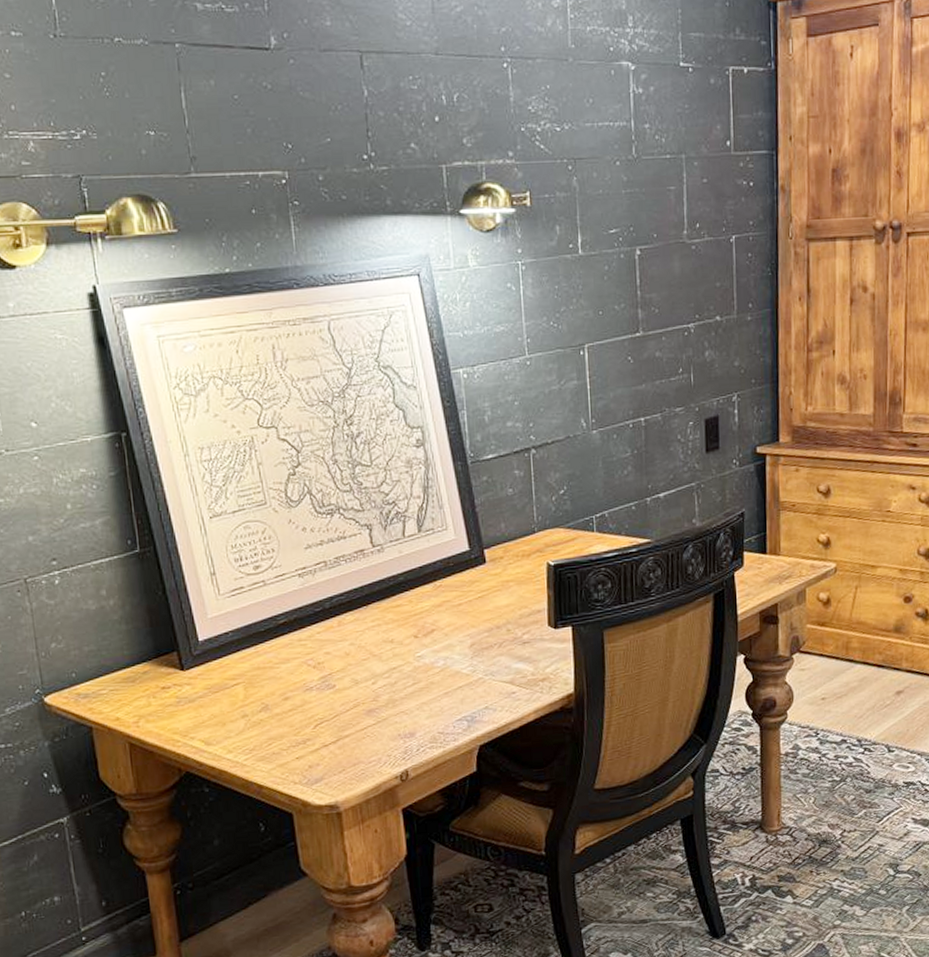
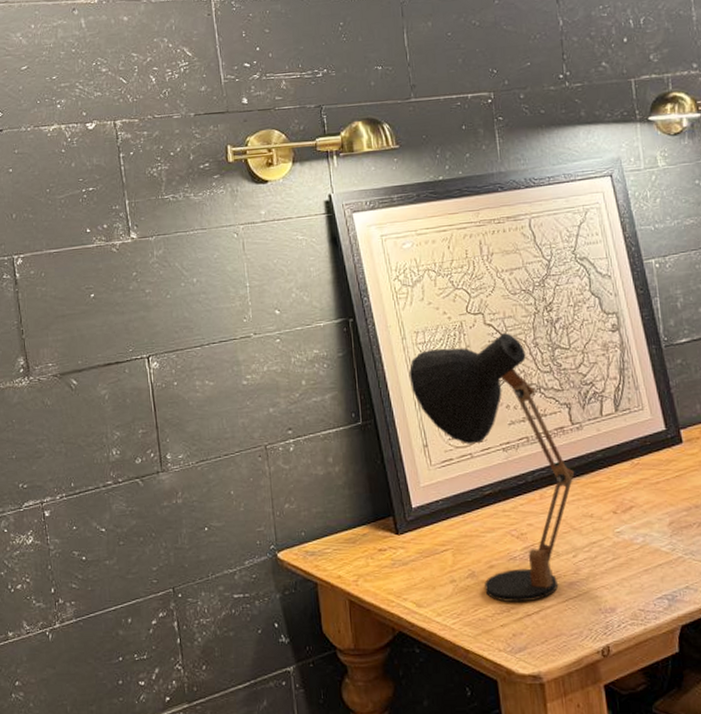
desk lamp: none [192,449,375,734] -> present [408,333,575,603]

